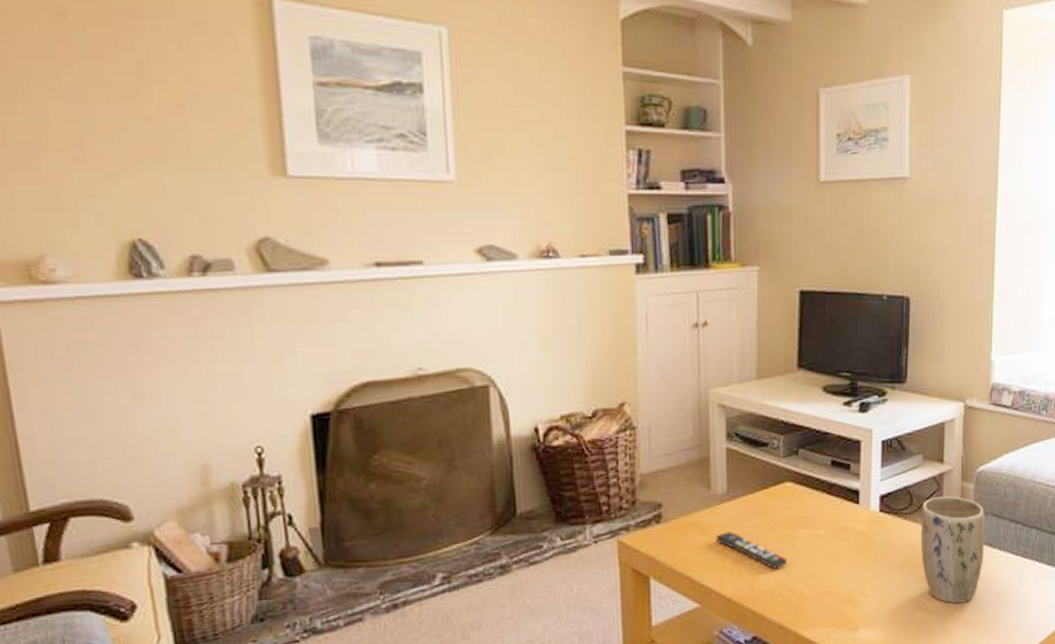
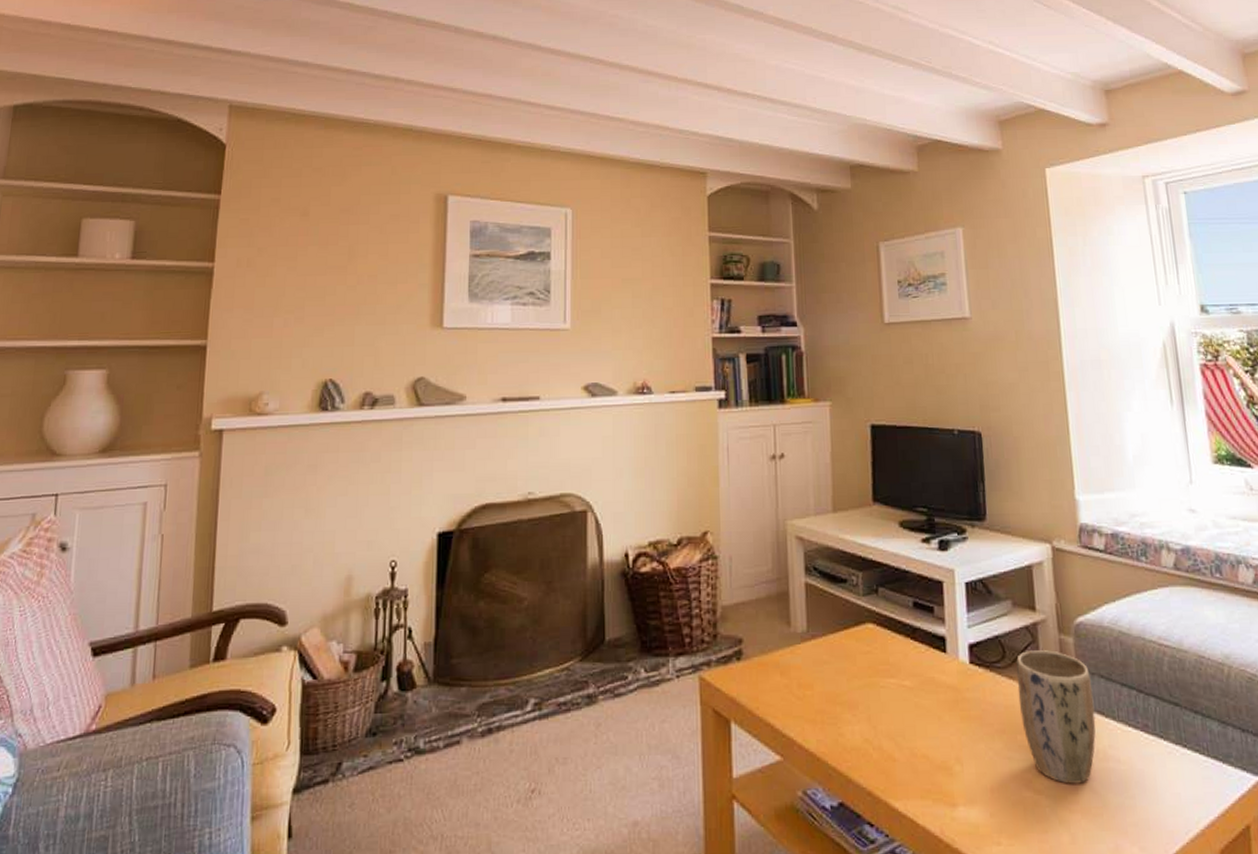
remote control: present [716,531,788,569] -> none [797,675,873,722]

